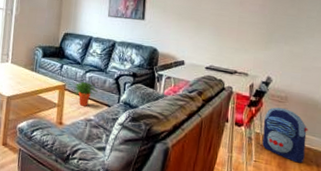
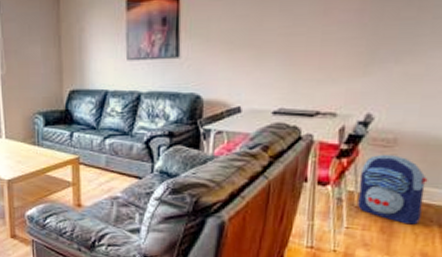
potted plant: present [72,81,98,106] -> none [88,150,123,181]

